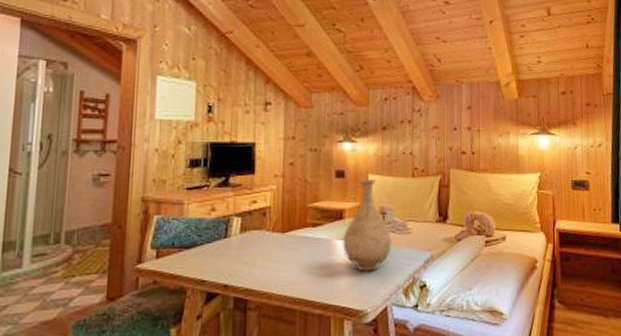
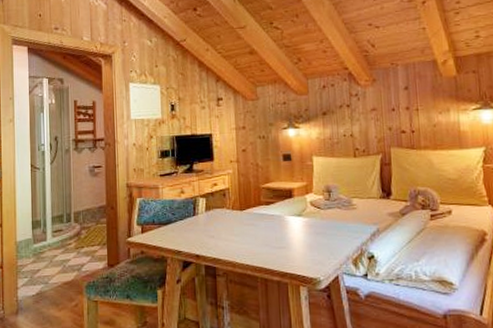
vase: present [342,178,392,272] -> none [293,160,339,244]

